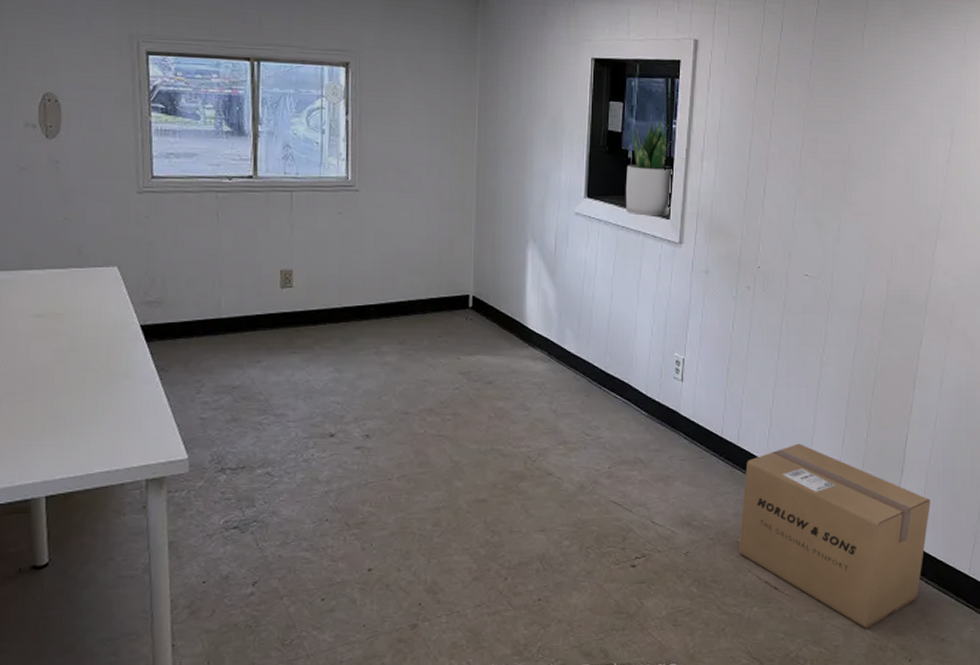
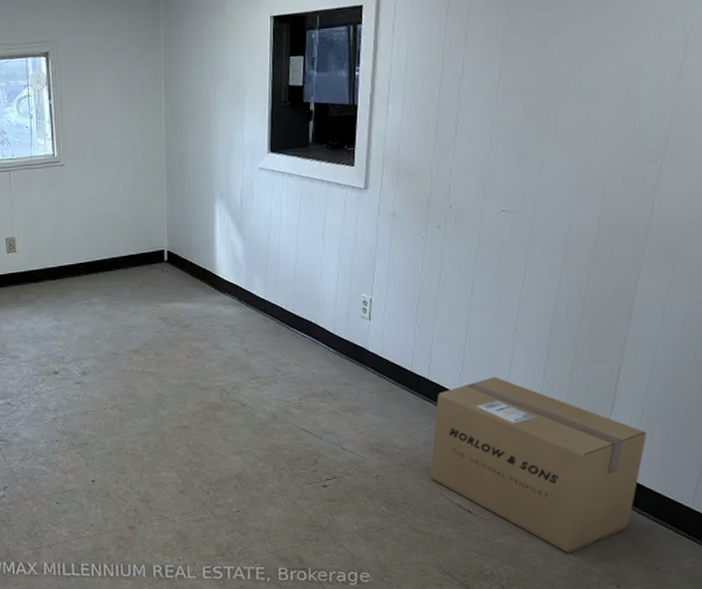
planter: present [625,120,675,217] -> none [308,68,359,166]

